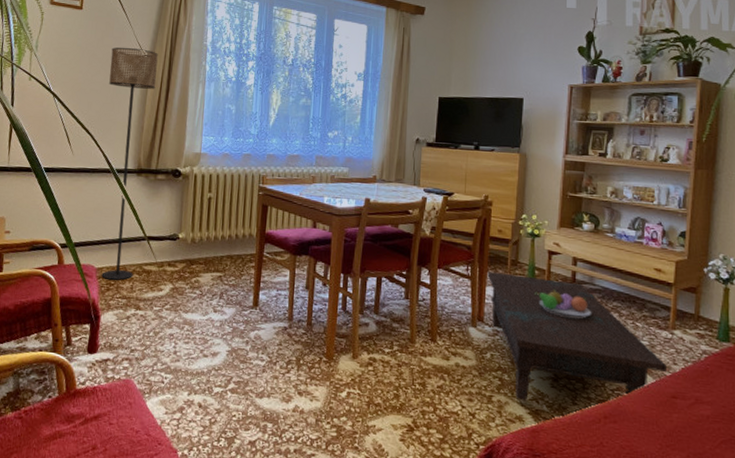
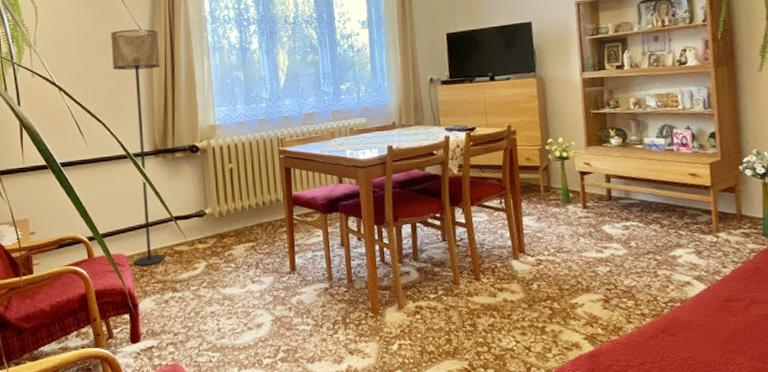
coffee table: present [487,271,668,402] -> none [521,200,718,328]
fruit bowl: present [535,289,591,320] -> none [572,209,632,237]

